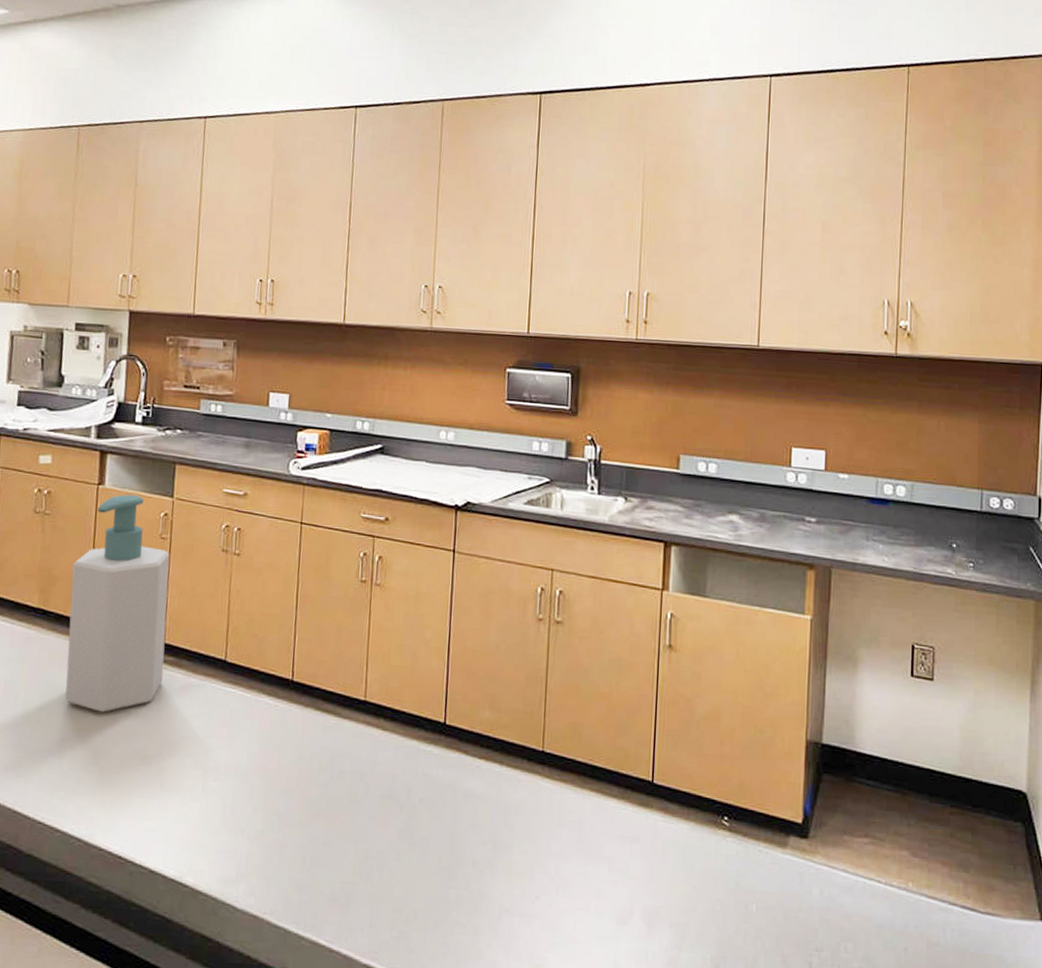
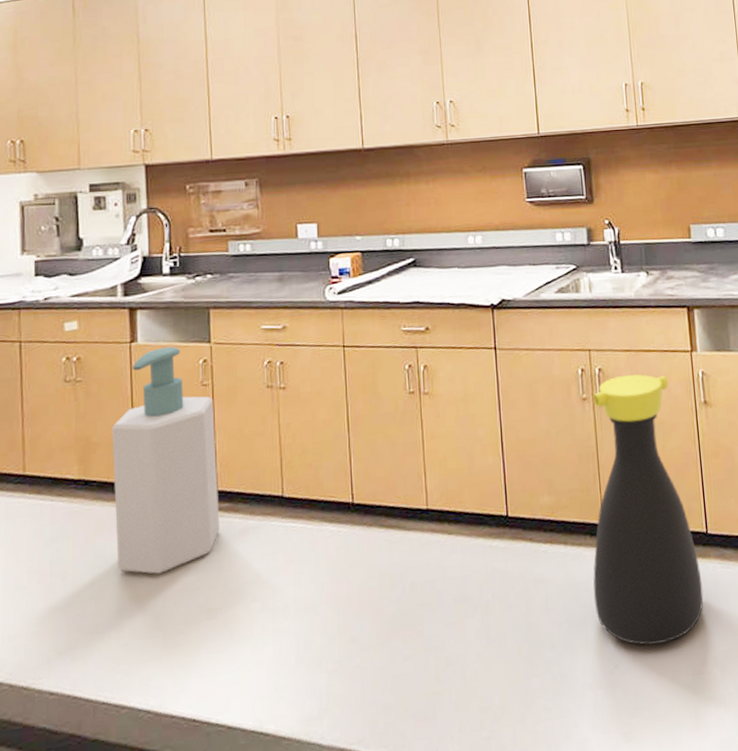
bottle: none [523,602,641,885] -> present [593,374,704,646]

